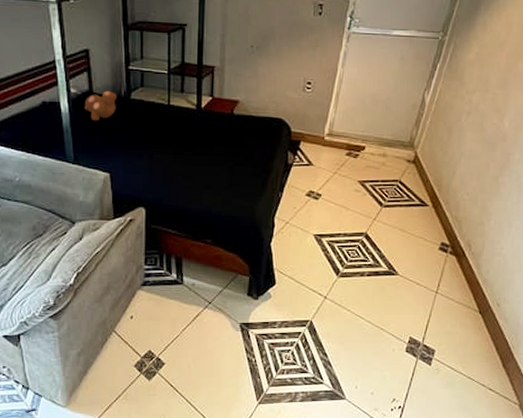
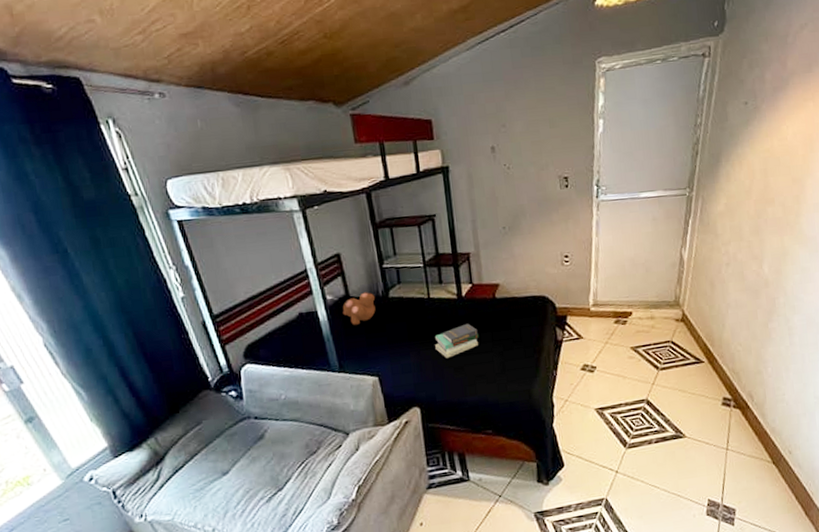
books: none [168,134,213,165] -> present [434,323,480,358]

